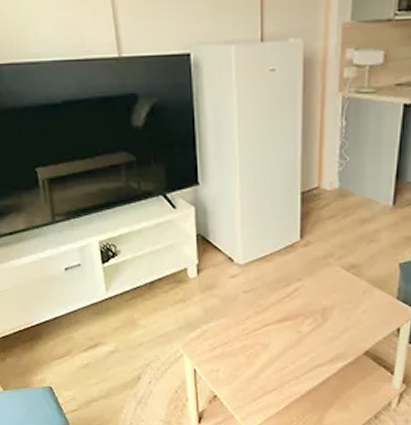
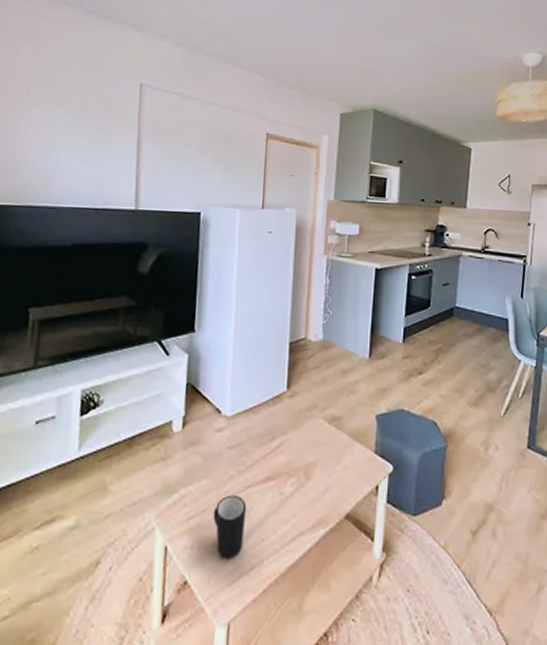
mug: none [235,331,266,381] -> present [213,494,247,559]

